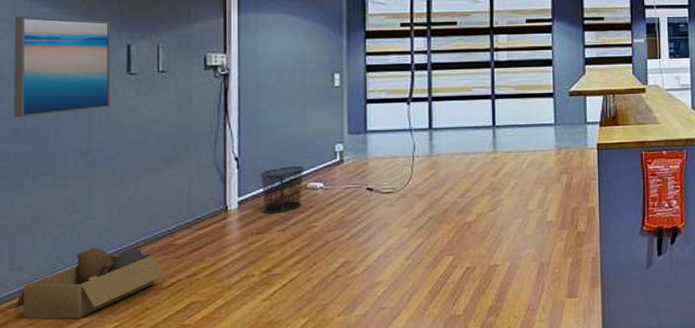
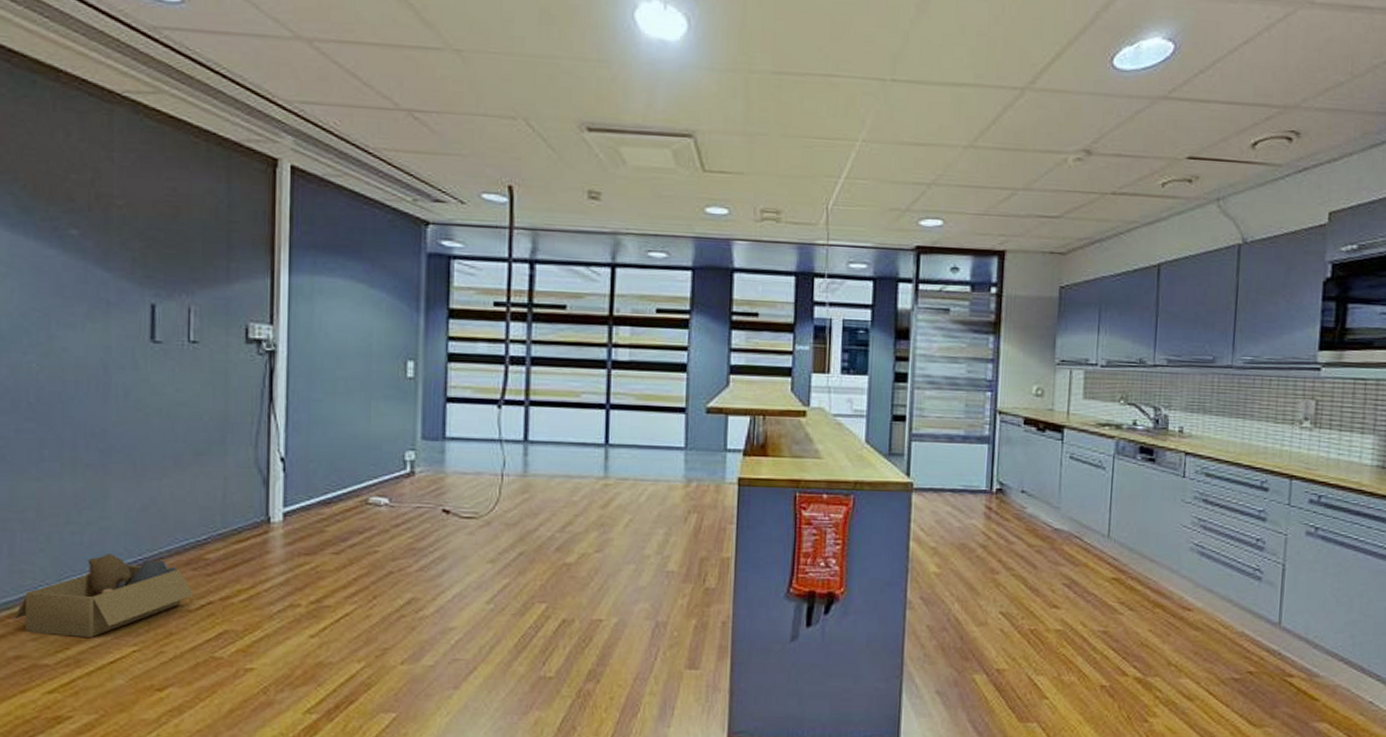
wall art: present [14,16,110,118] -> none [13,258,130,387]
waste bin: present [260,166,305,214] -> none [311,474,367,532]

